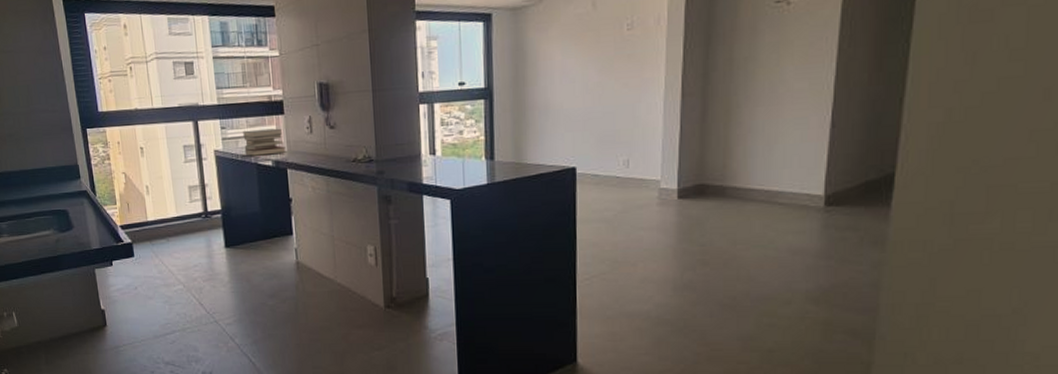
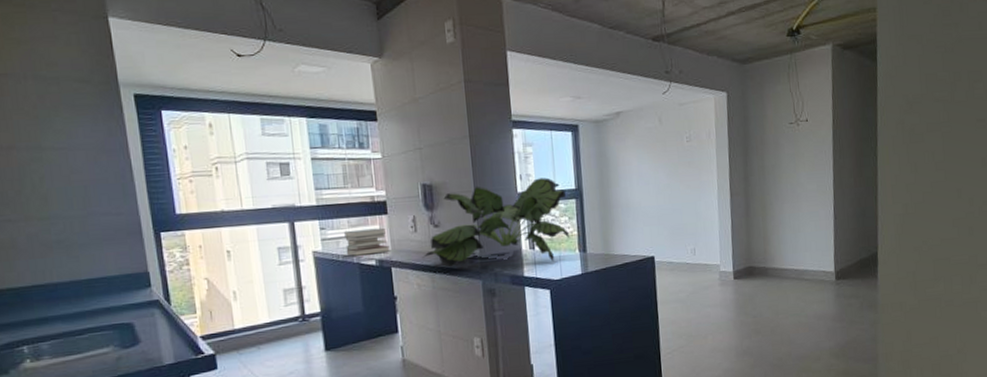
plant: none [319,75,475,171] -> present [424,177,569,267]

